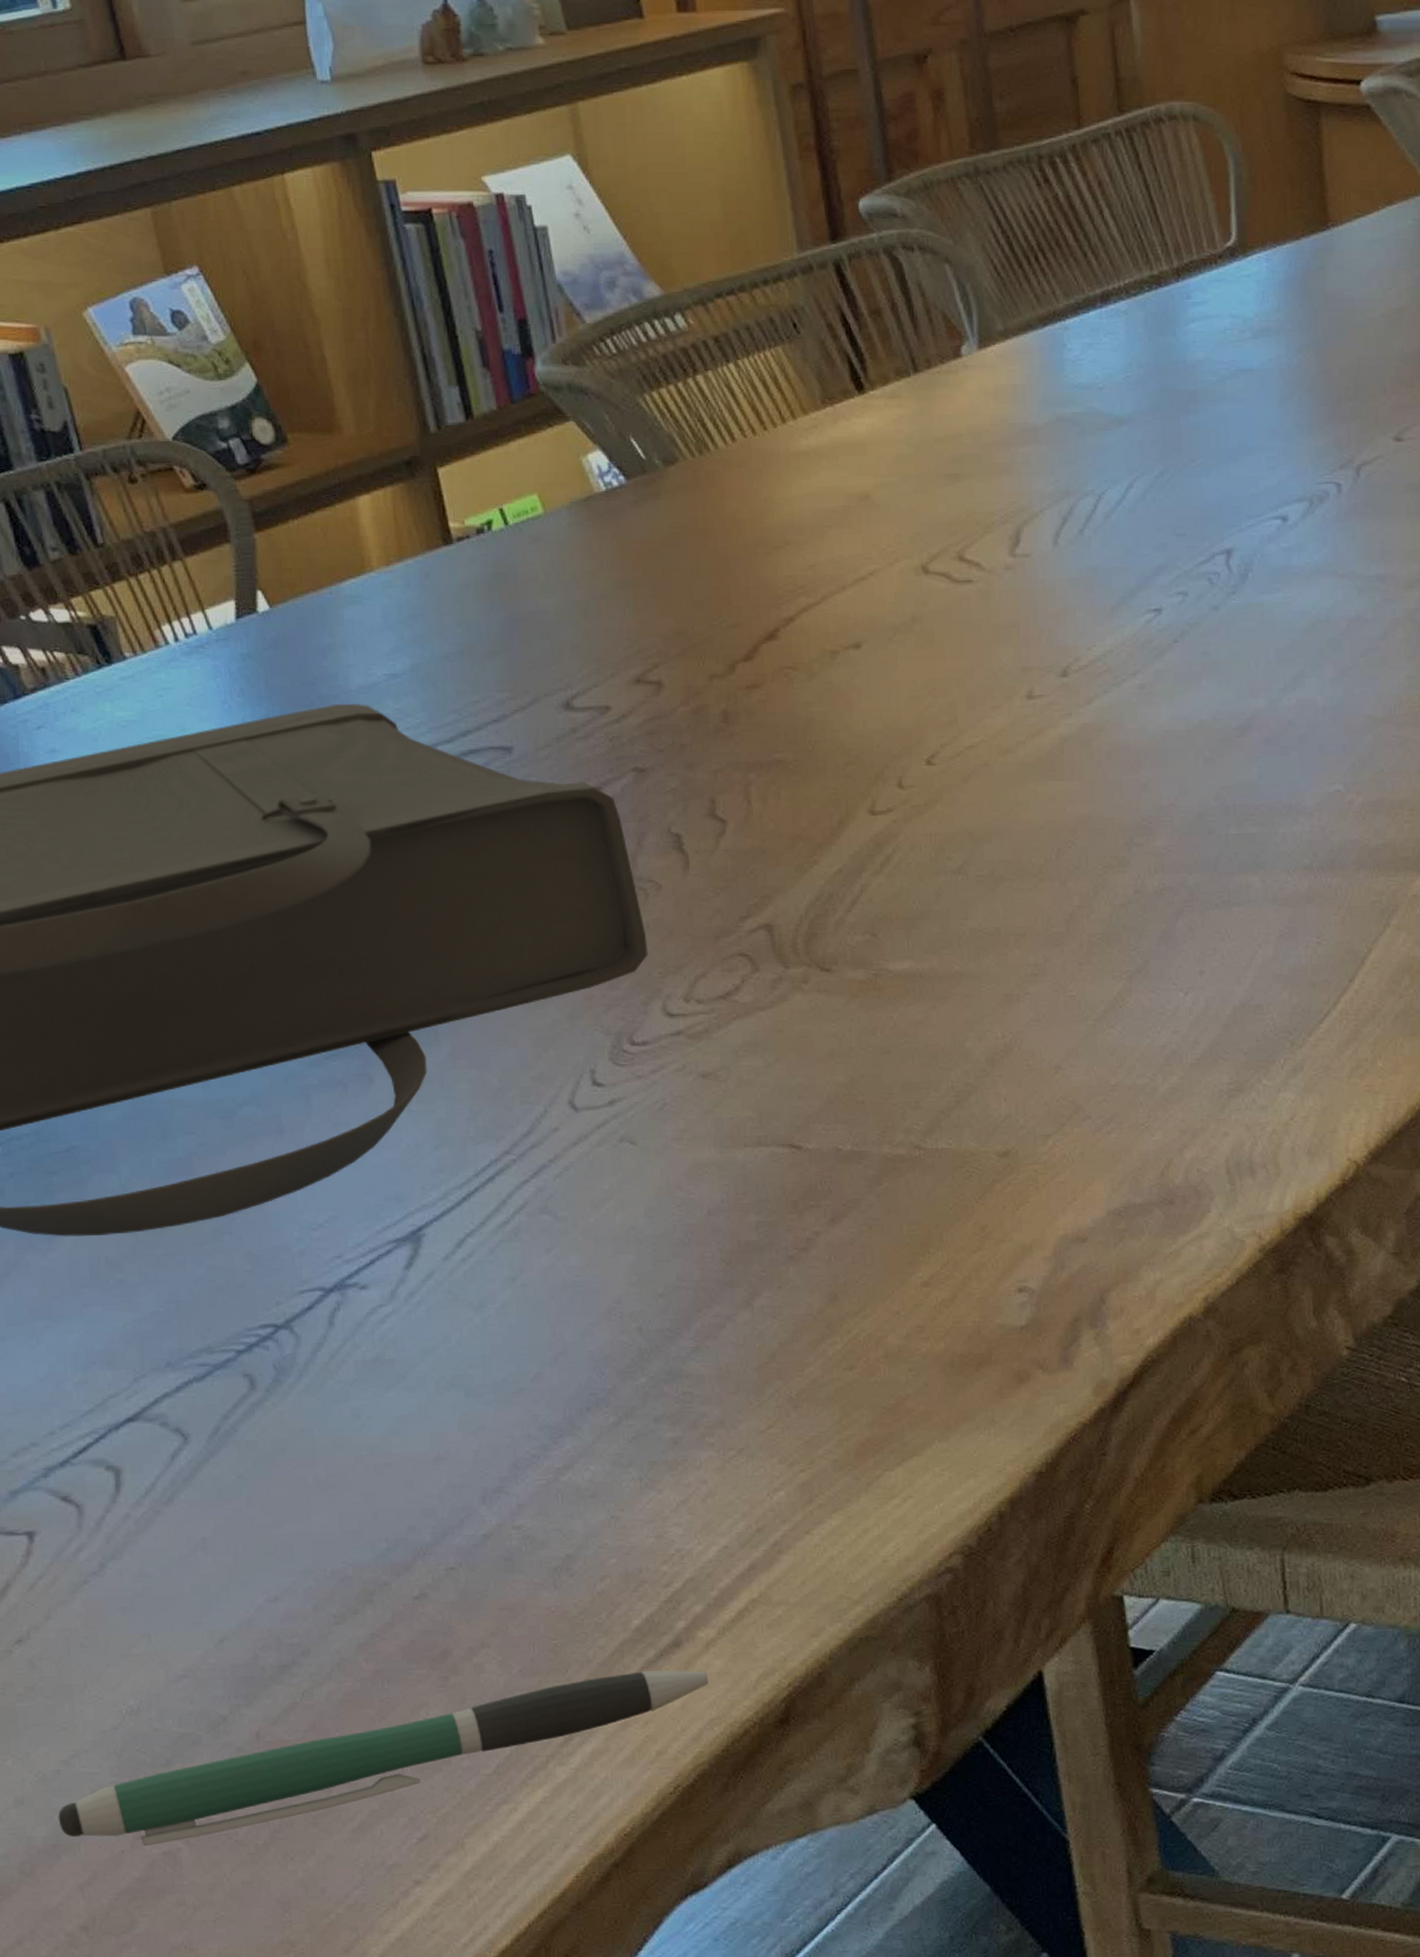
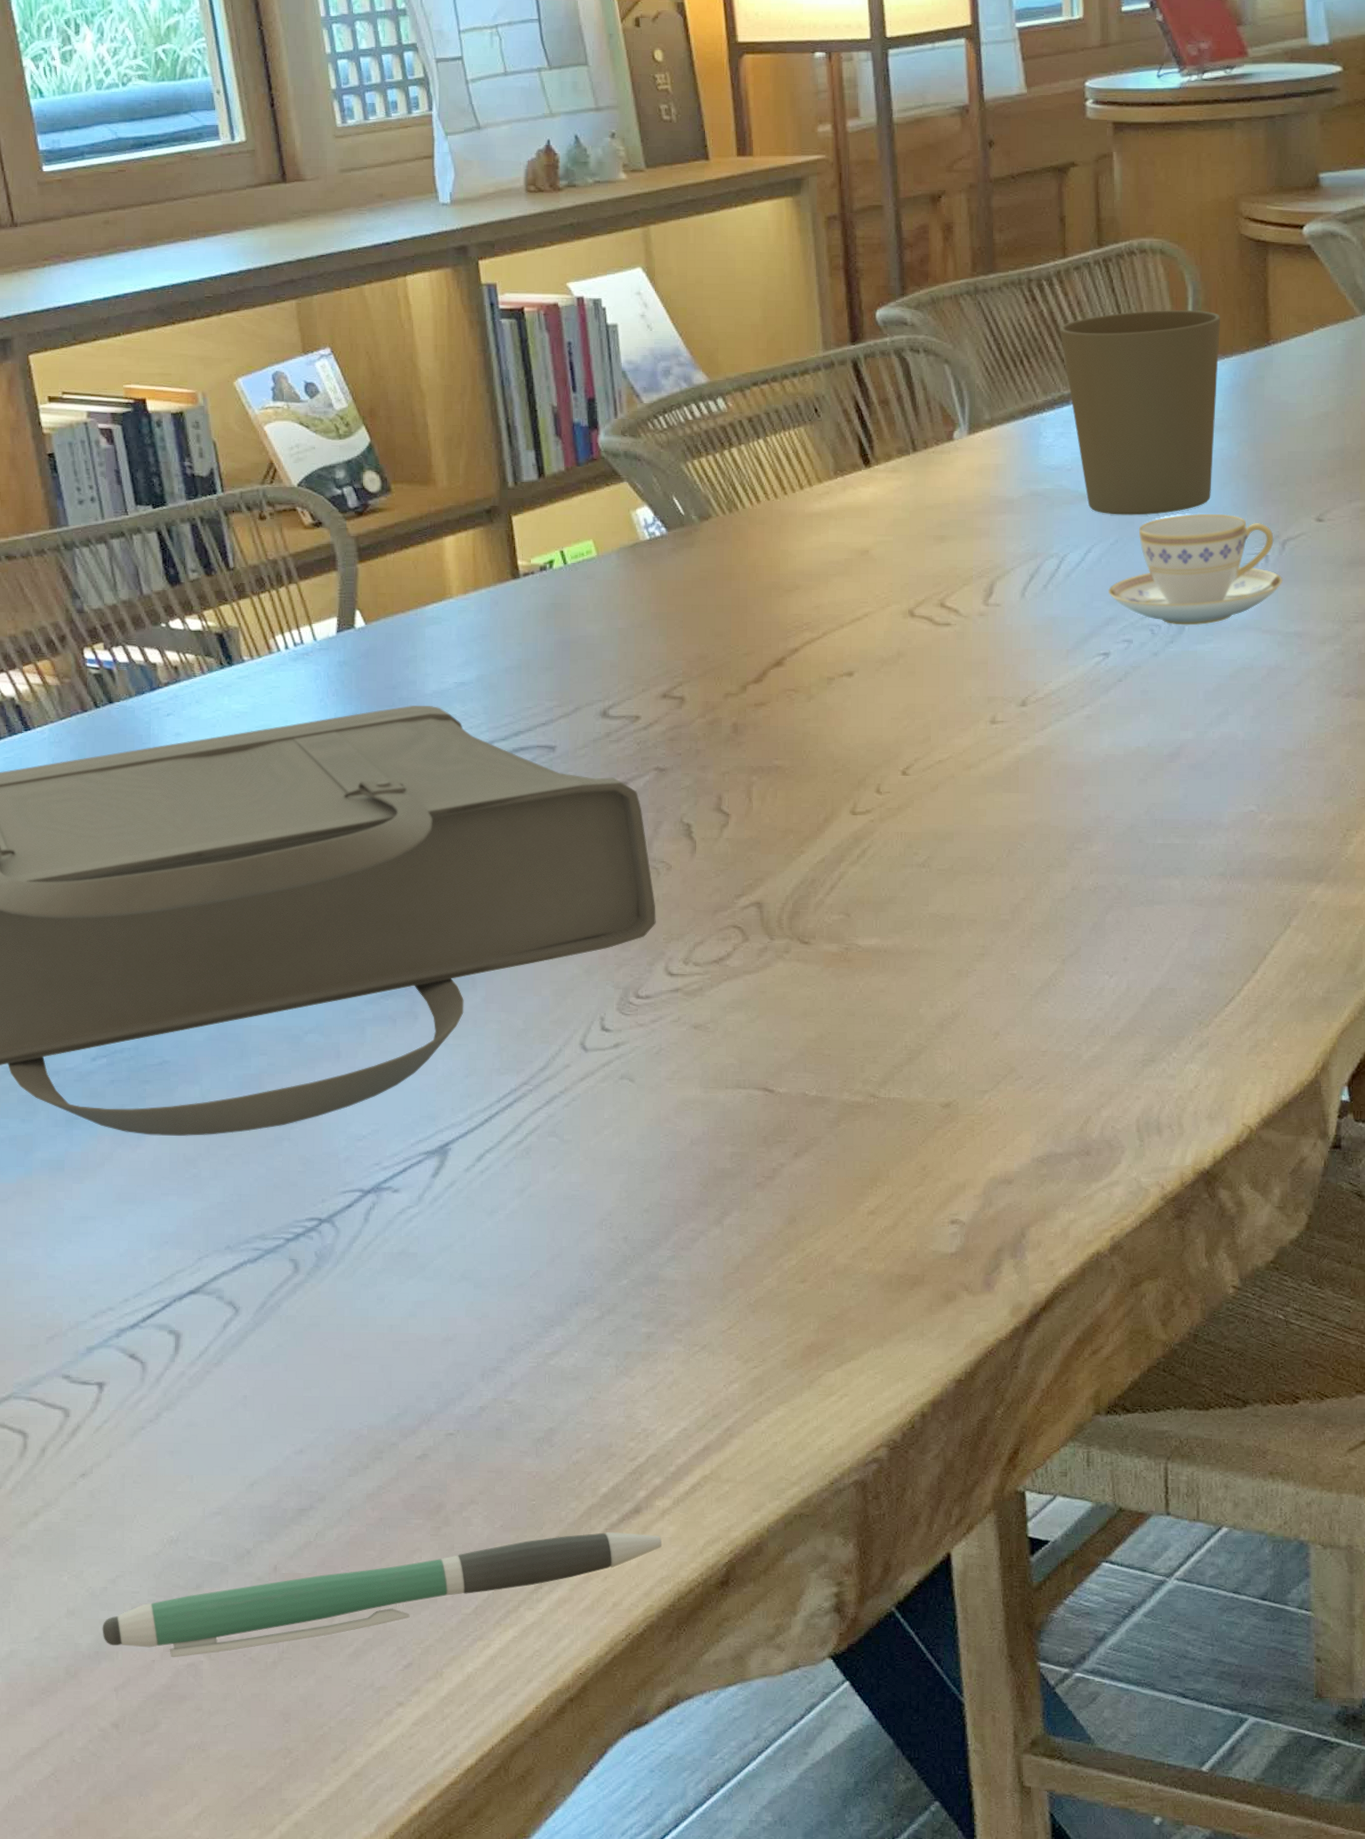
dixie cup: none [1079,189,1270,442] -> present [1059,310,1220,515]
teacup: none [1155,436,1360,572] -> present [1107,513,1283,626]

